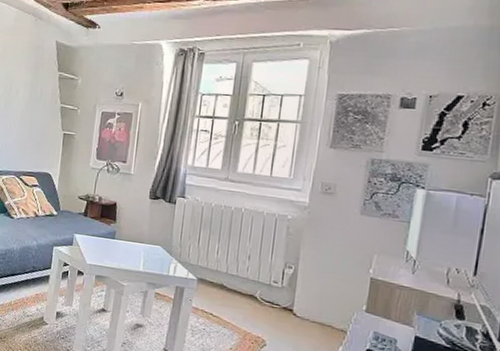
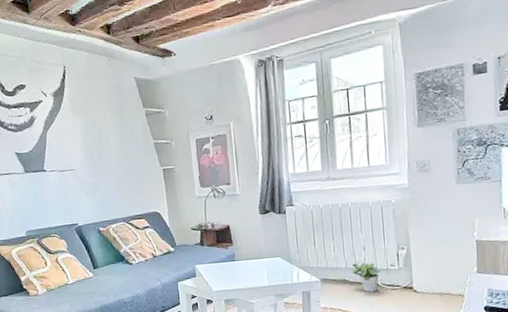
potted plant: none [231,269,262,305] -> present [351,260,380,292]

